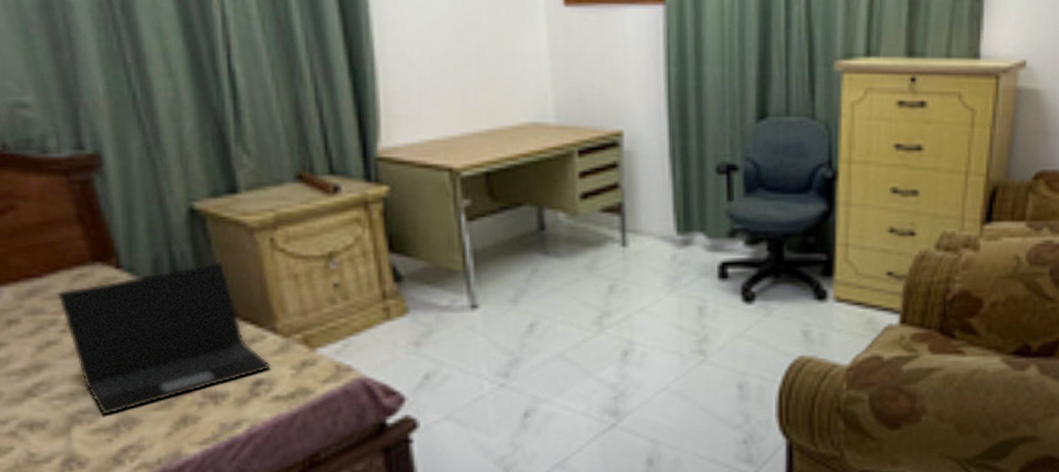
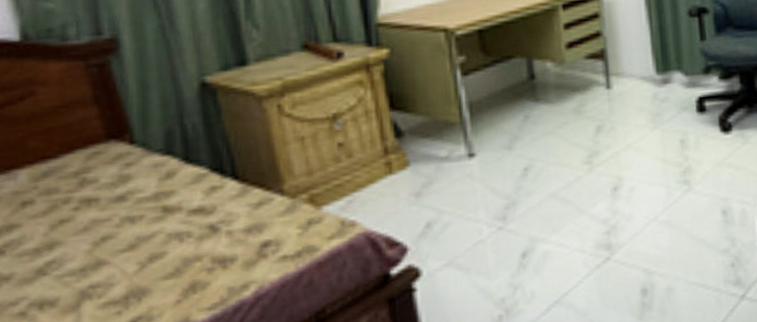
laptop: present [57,262,272,416] -> none [72,131,279,289]

